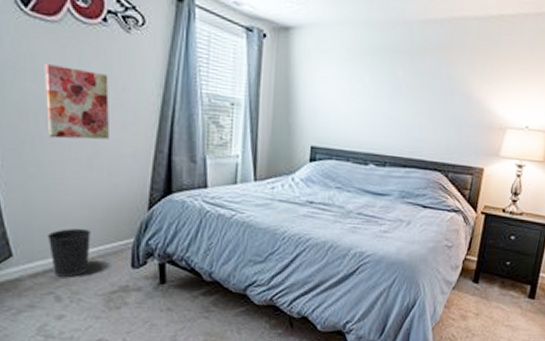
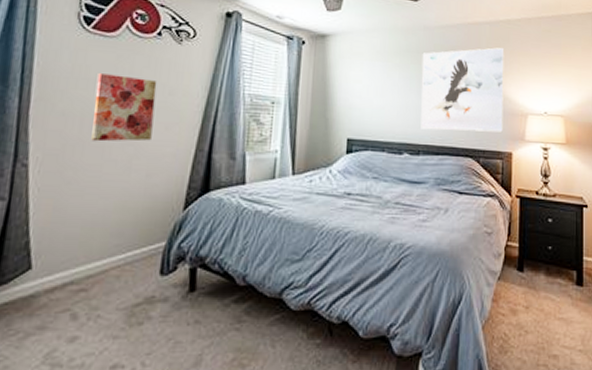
wastebasket: present [47,228,91,277] -> none [73,233,121,290]
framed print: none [389,49,492,147] -> present [420,47,505,133]

